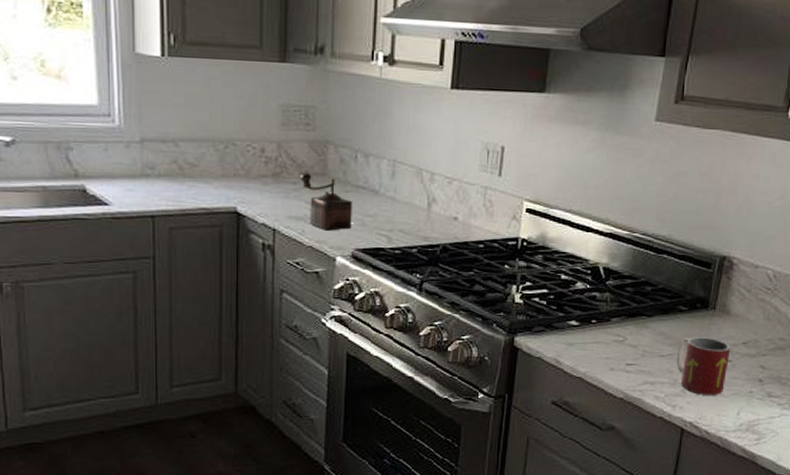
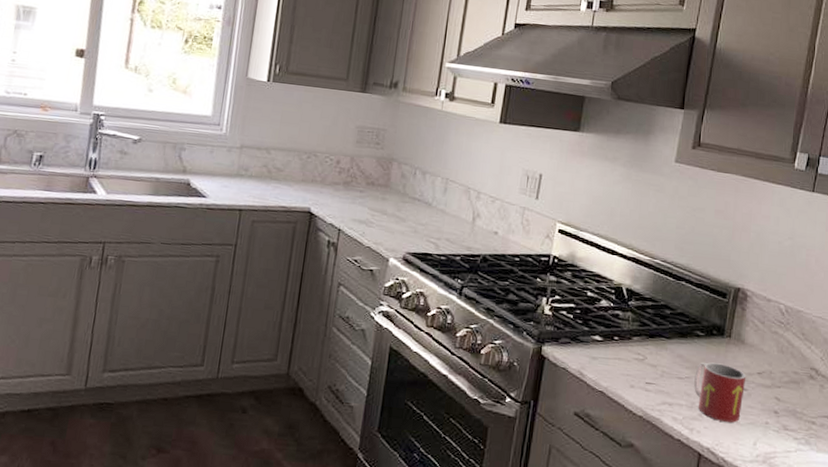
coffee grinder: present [299,172,352,231] -> none [365,183,408,235]

